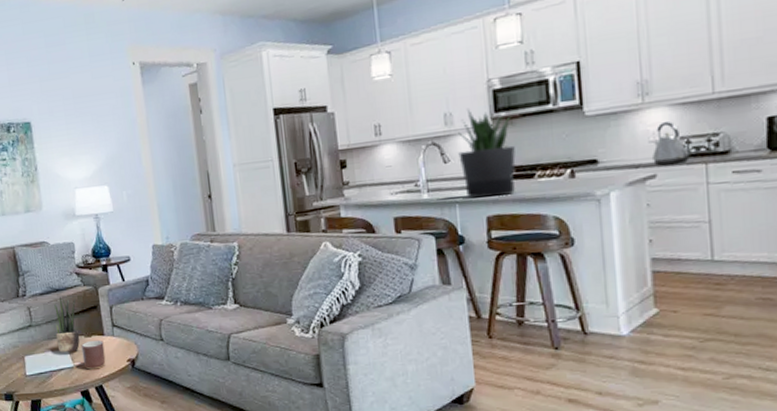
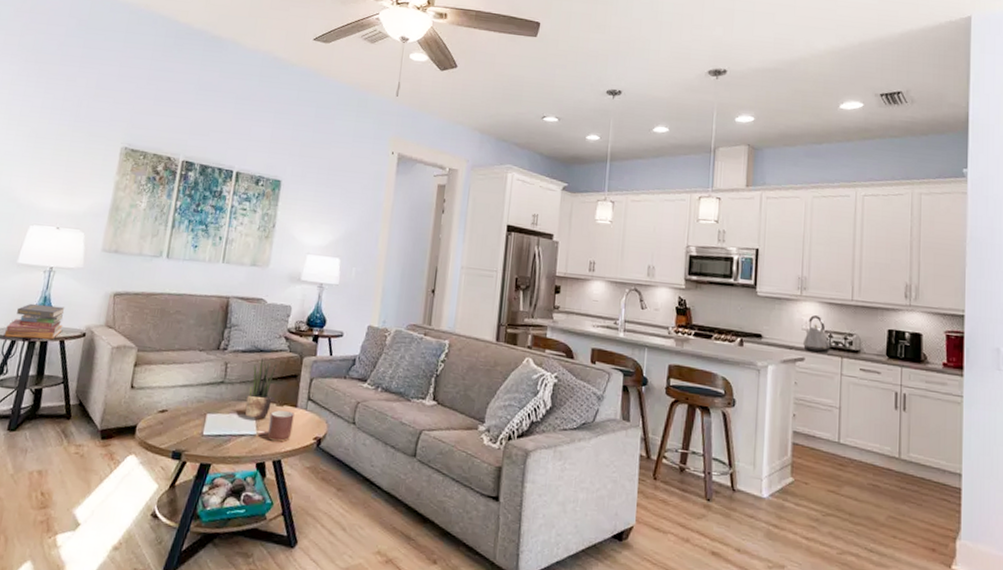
planter: present [458,109,516,198] -> none [654,267,700,349]

